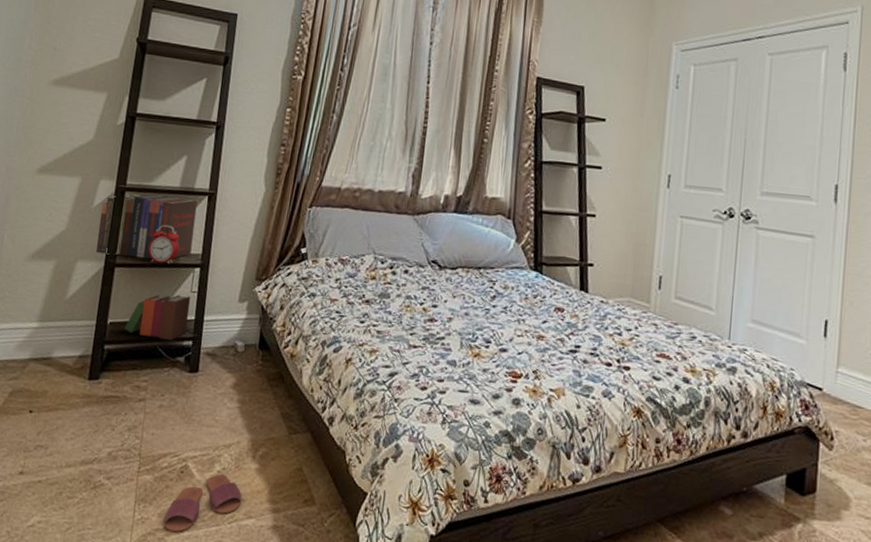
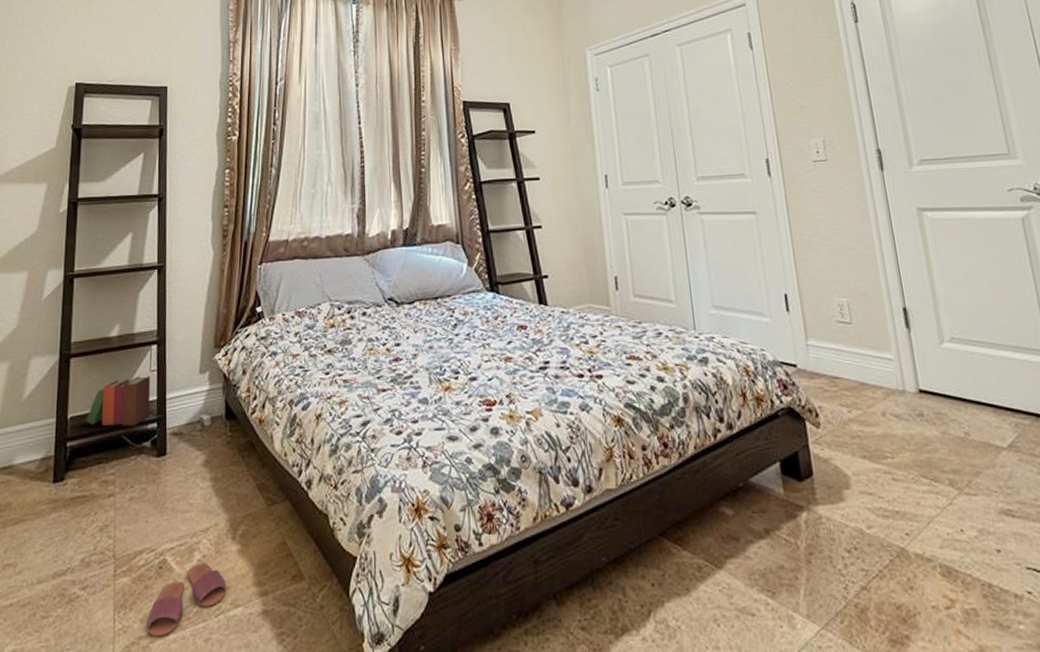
books: present [96,194,198,260] -> none [49,275,147,347]
alarm clock: present [147,224,180,264] -> none [102,305,134,347]

